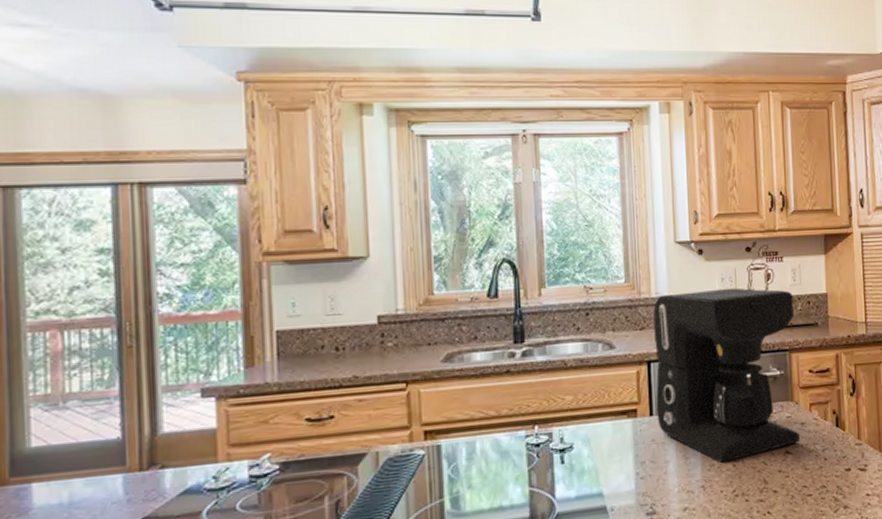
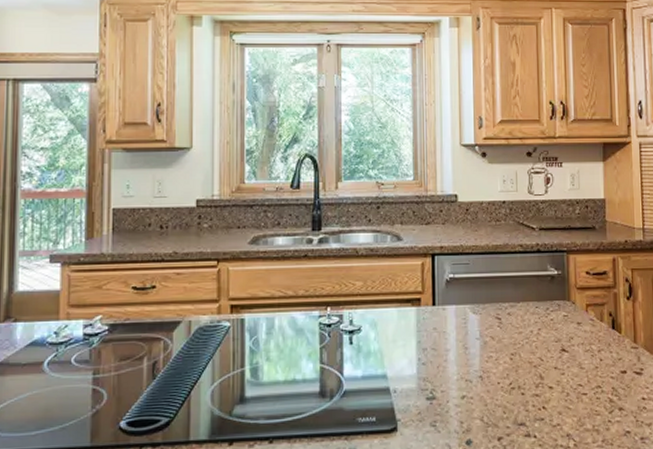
coffee maker: present [653,287,801,463] -> none [439,189,577,355]

